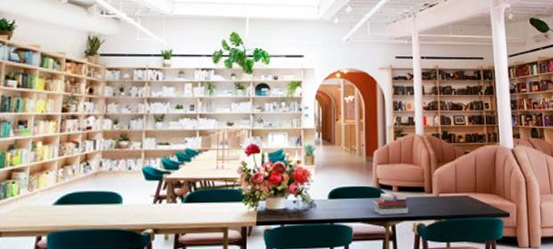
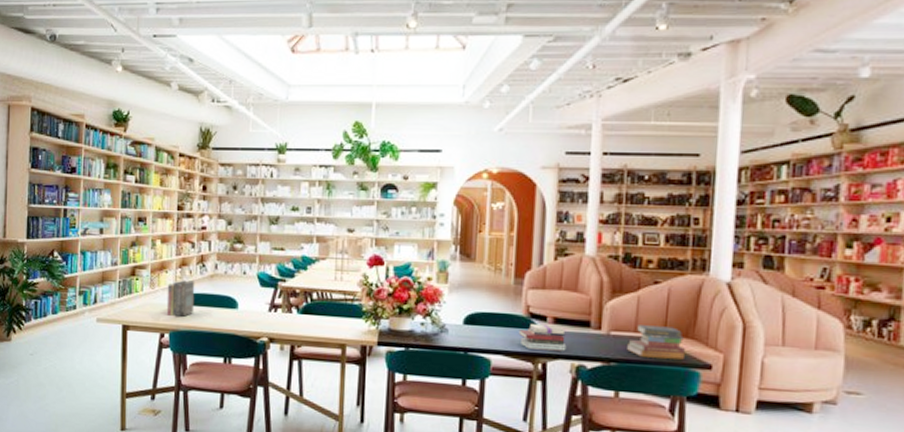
books: none [45,180,78,217] -> present [166,280,195,317]
books: none [452,186,491,212] -> present [627,325,685,360]

